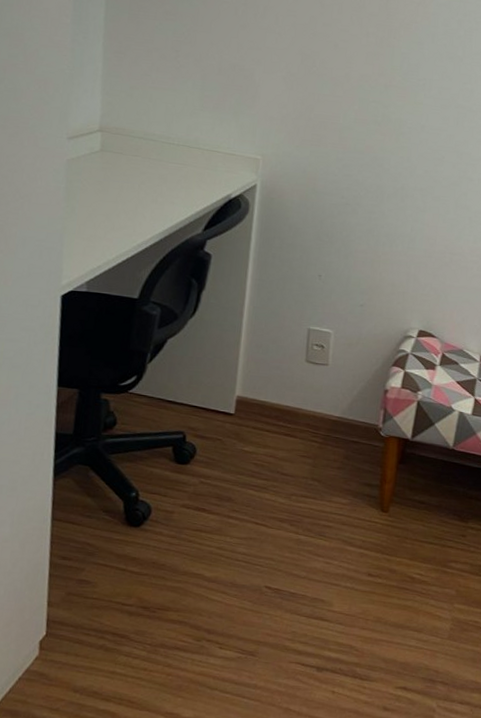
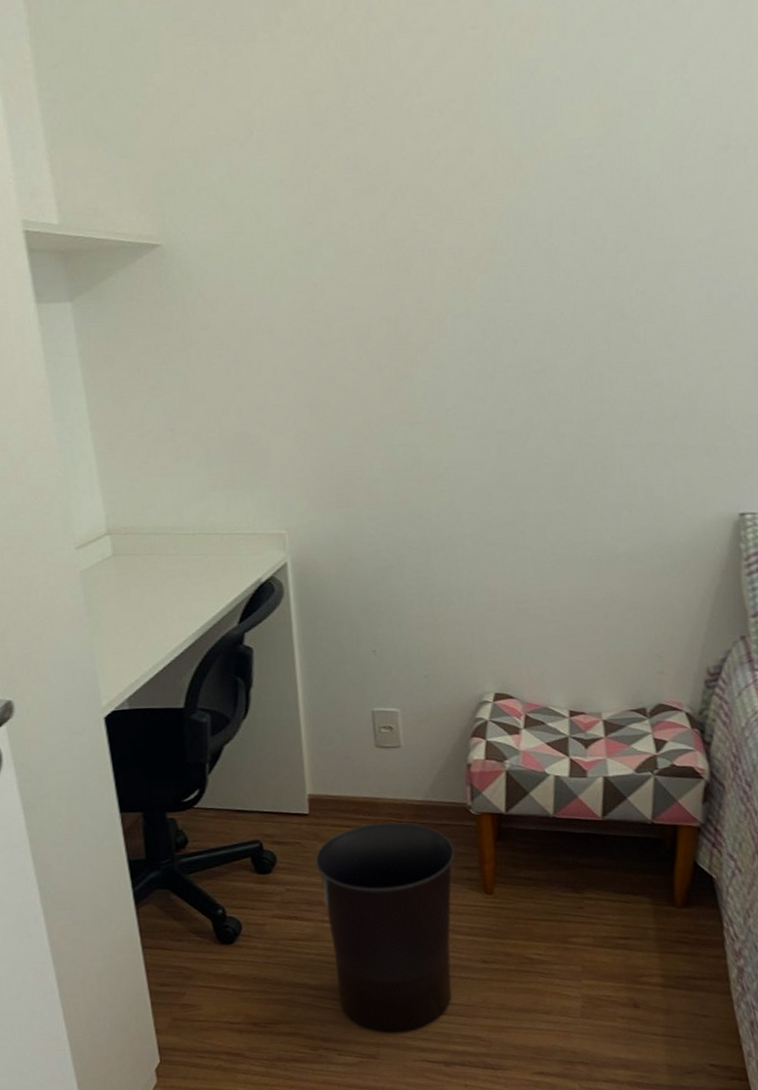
waste bin: none [230,431,361,632] -> present [315,822,455,1032]

